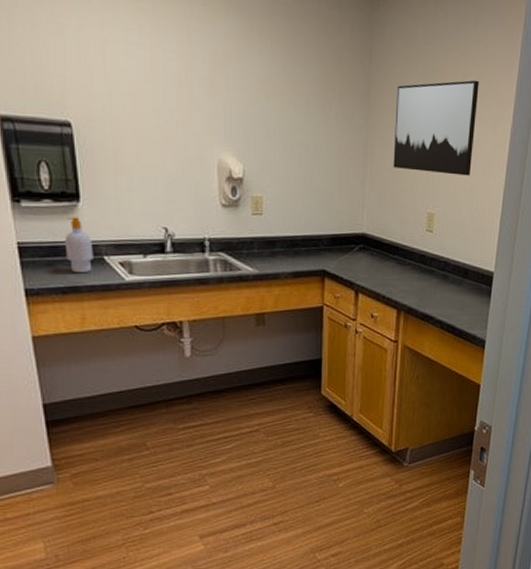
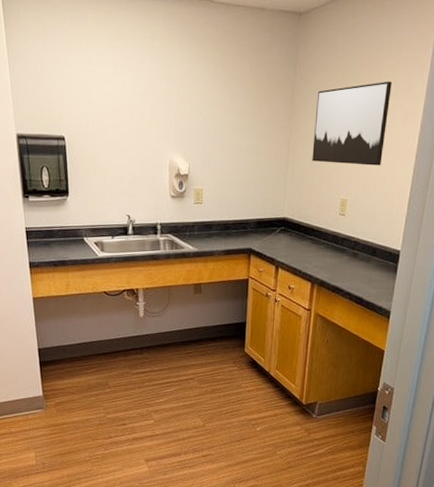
soap bottle: present [64,217,94,274] -> none [57,208,77,251]

